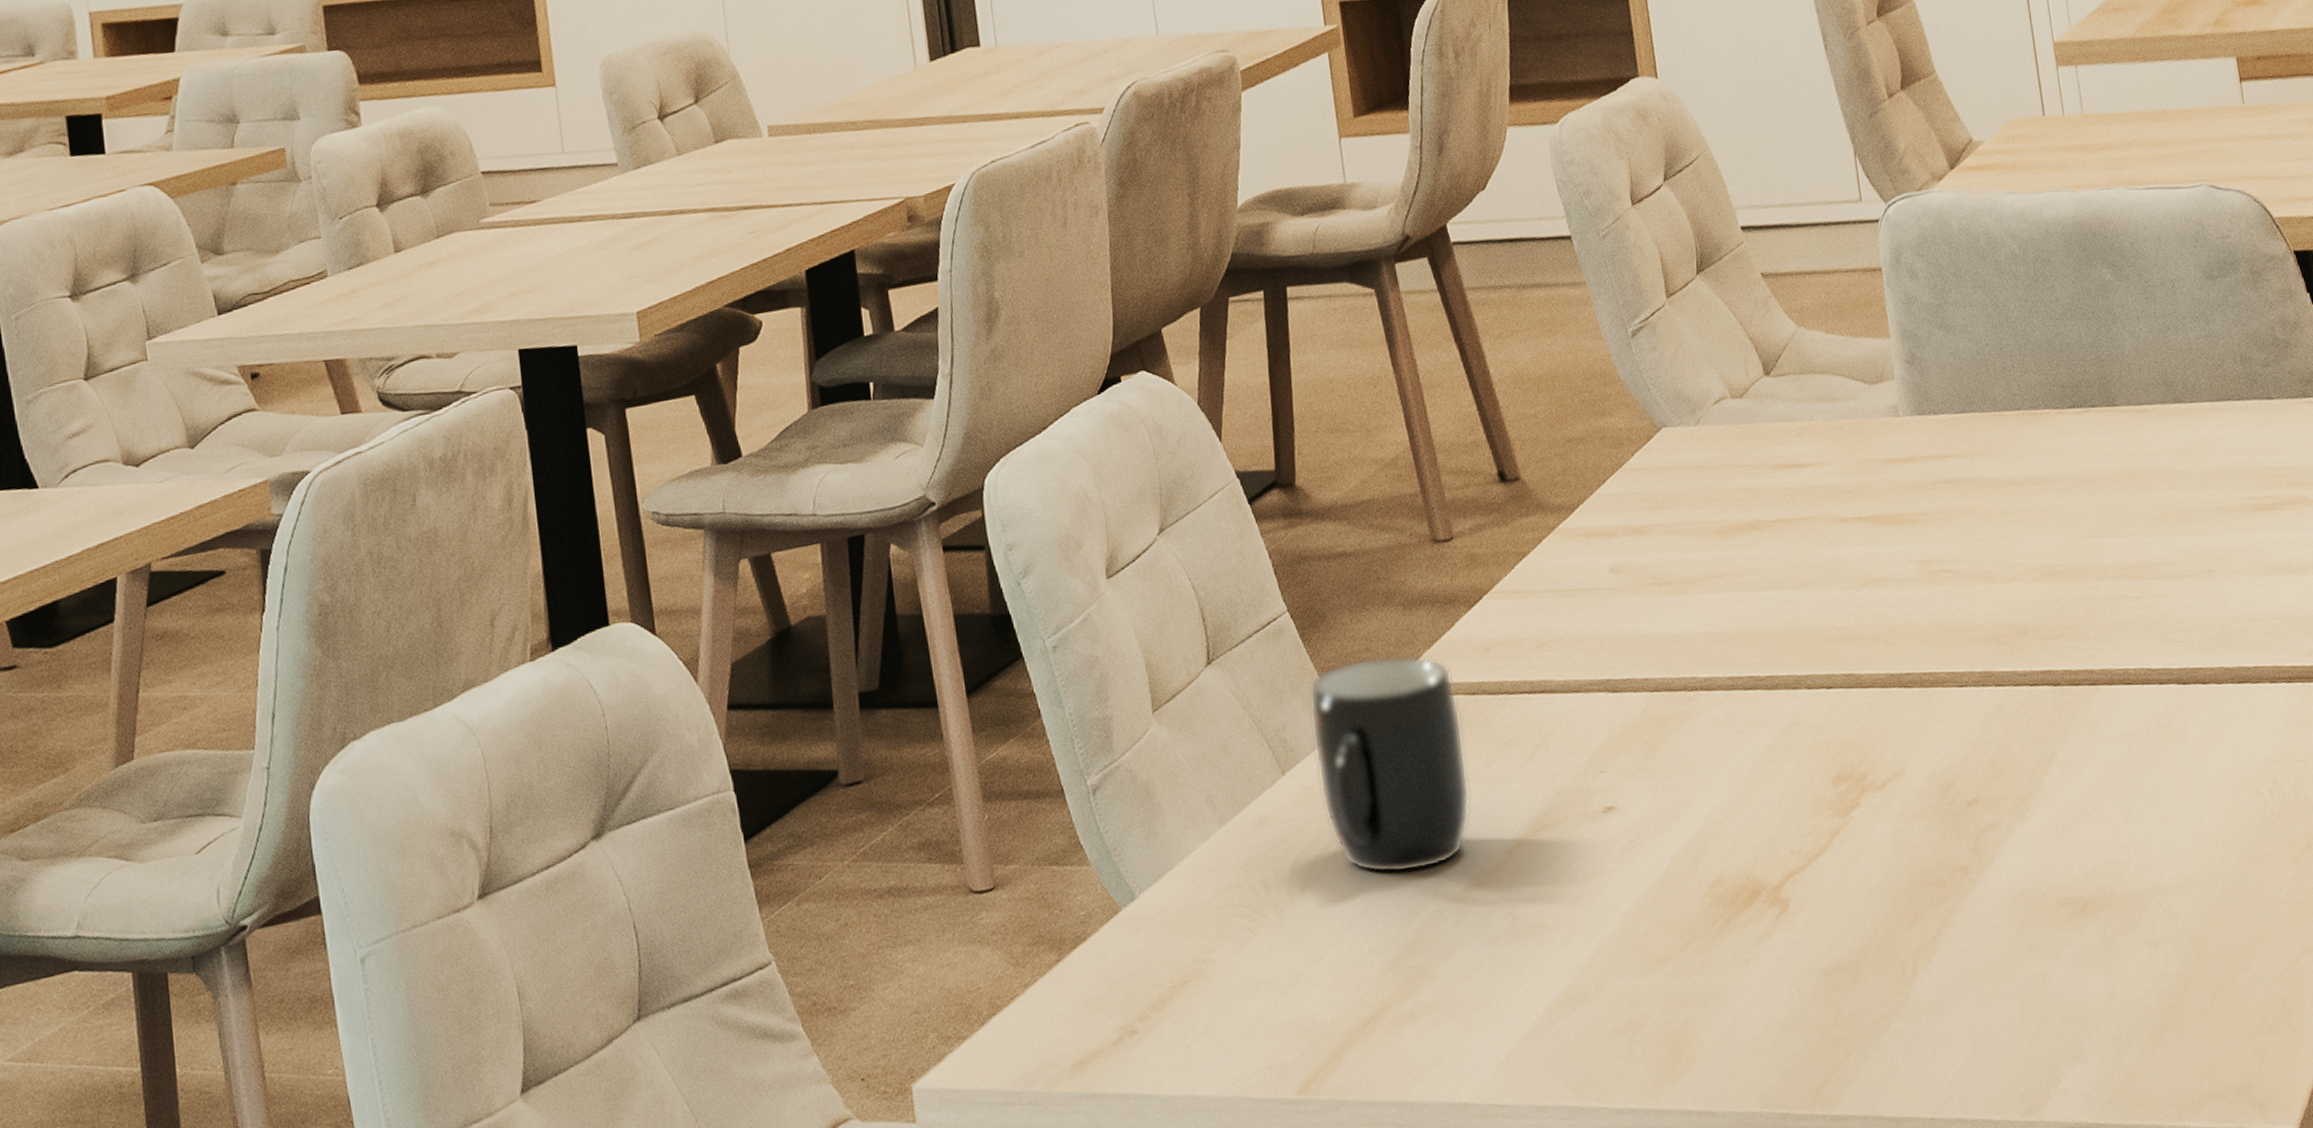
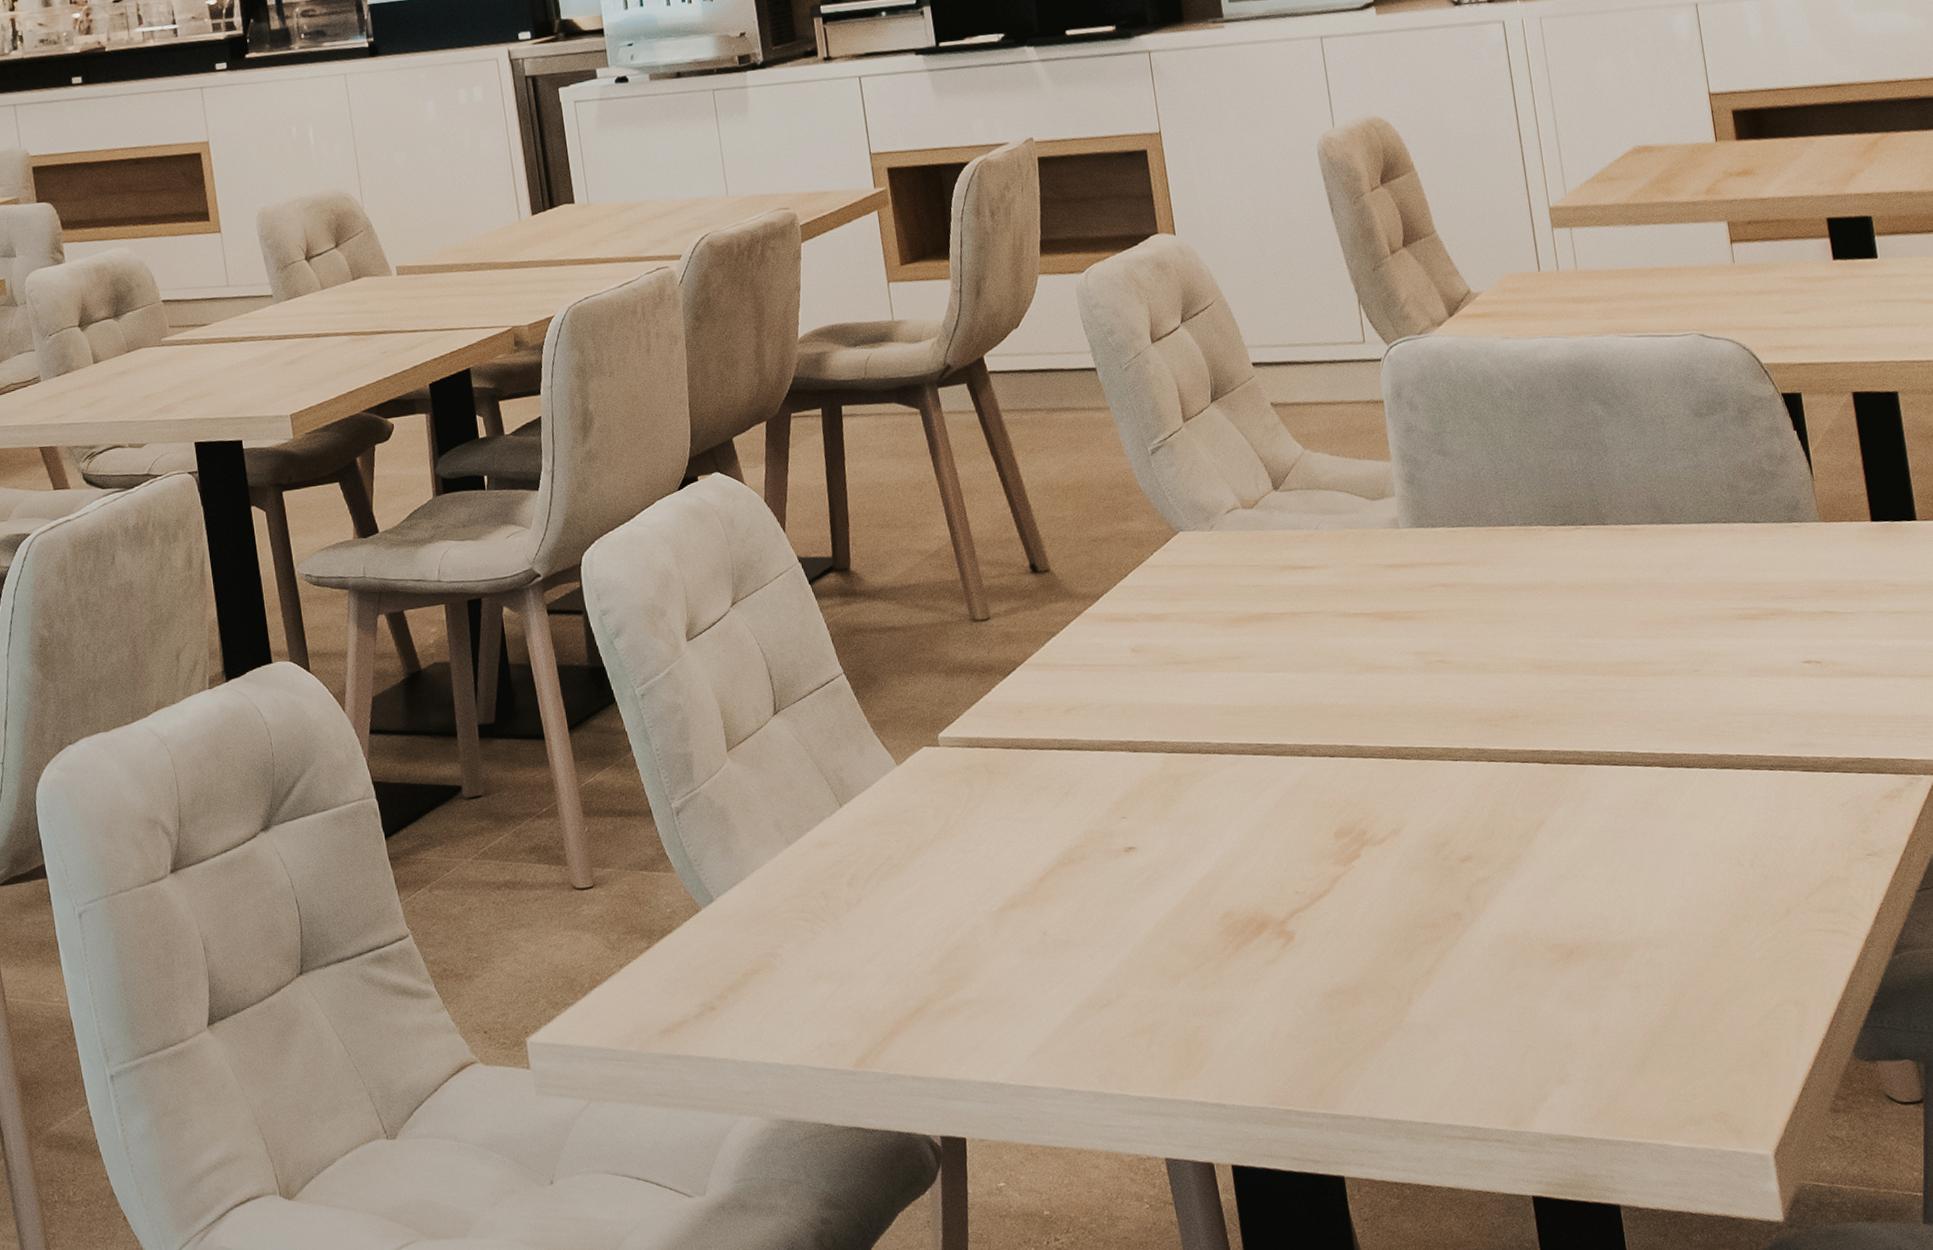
mug: present [1309,655,1470,874] -> none [863,713,1005,893]

